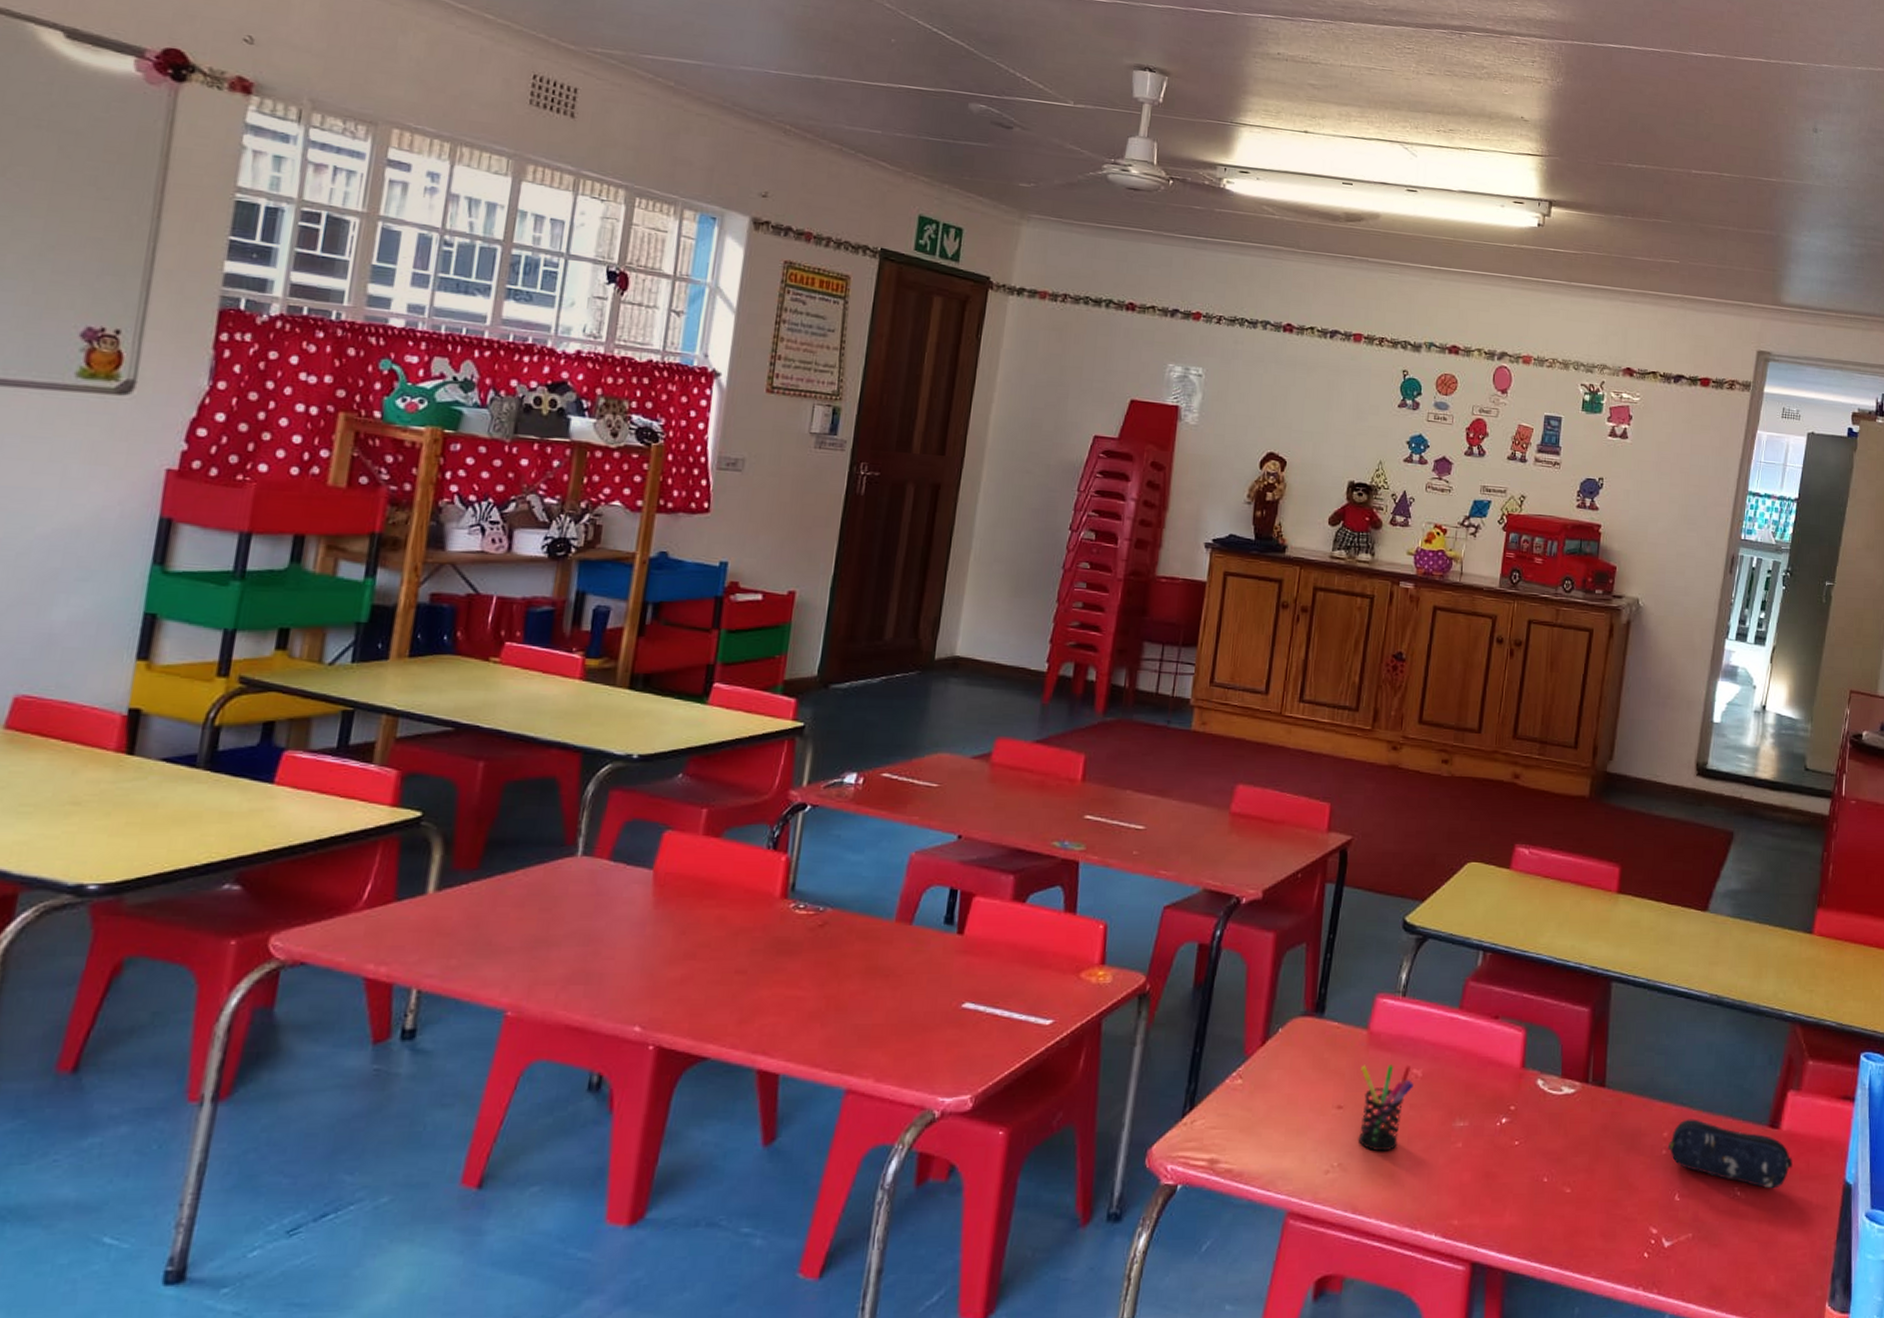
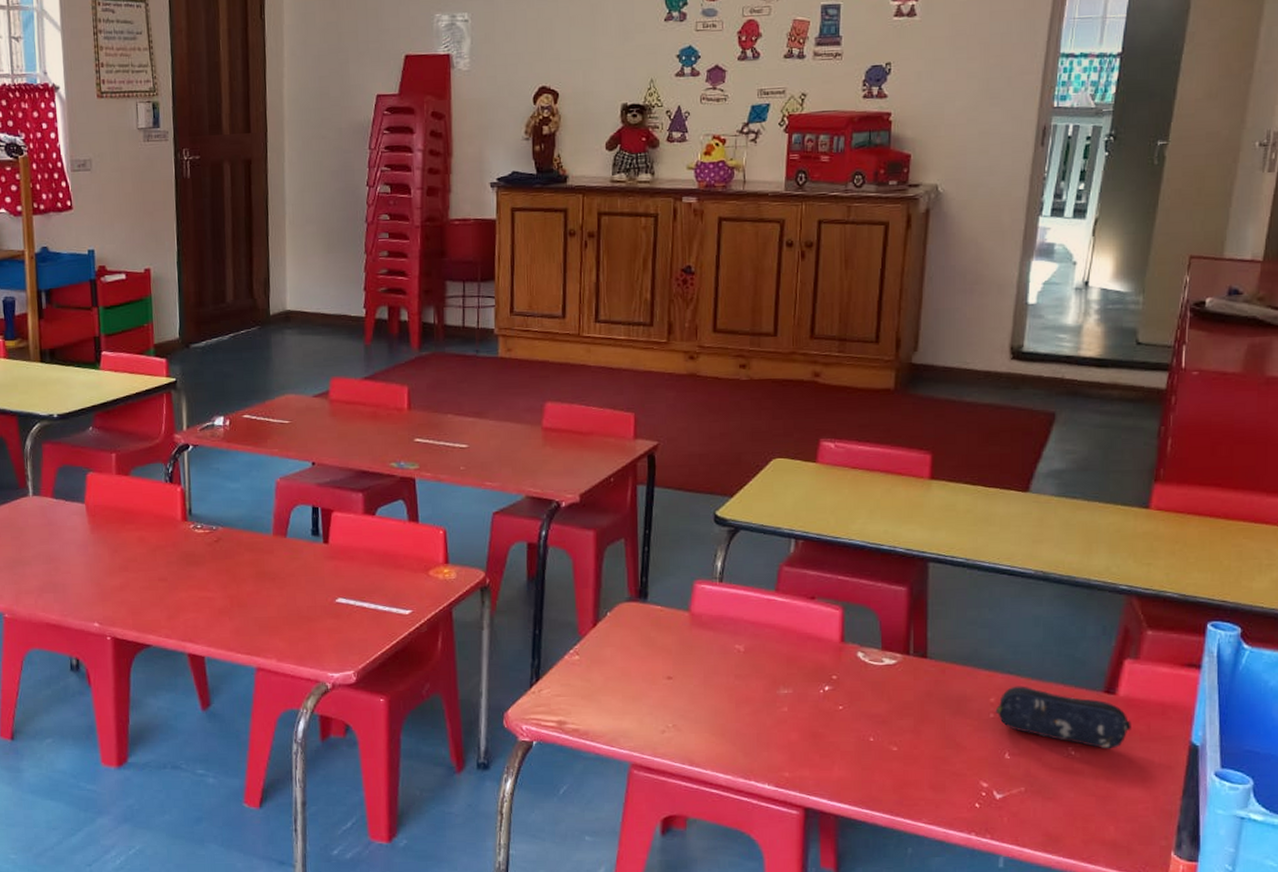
pen holder: present [1358,1064,1414,1152] -> none [686,641,737,715]

